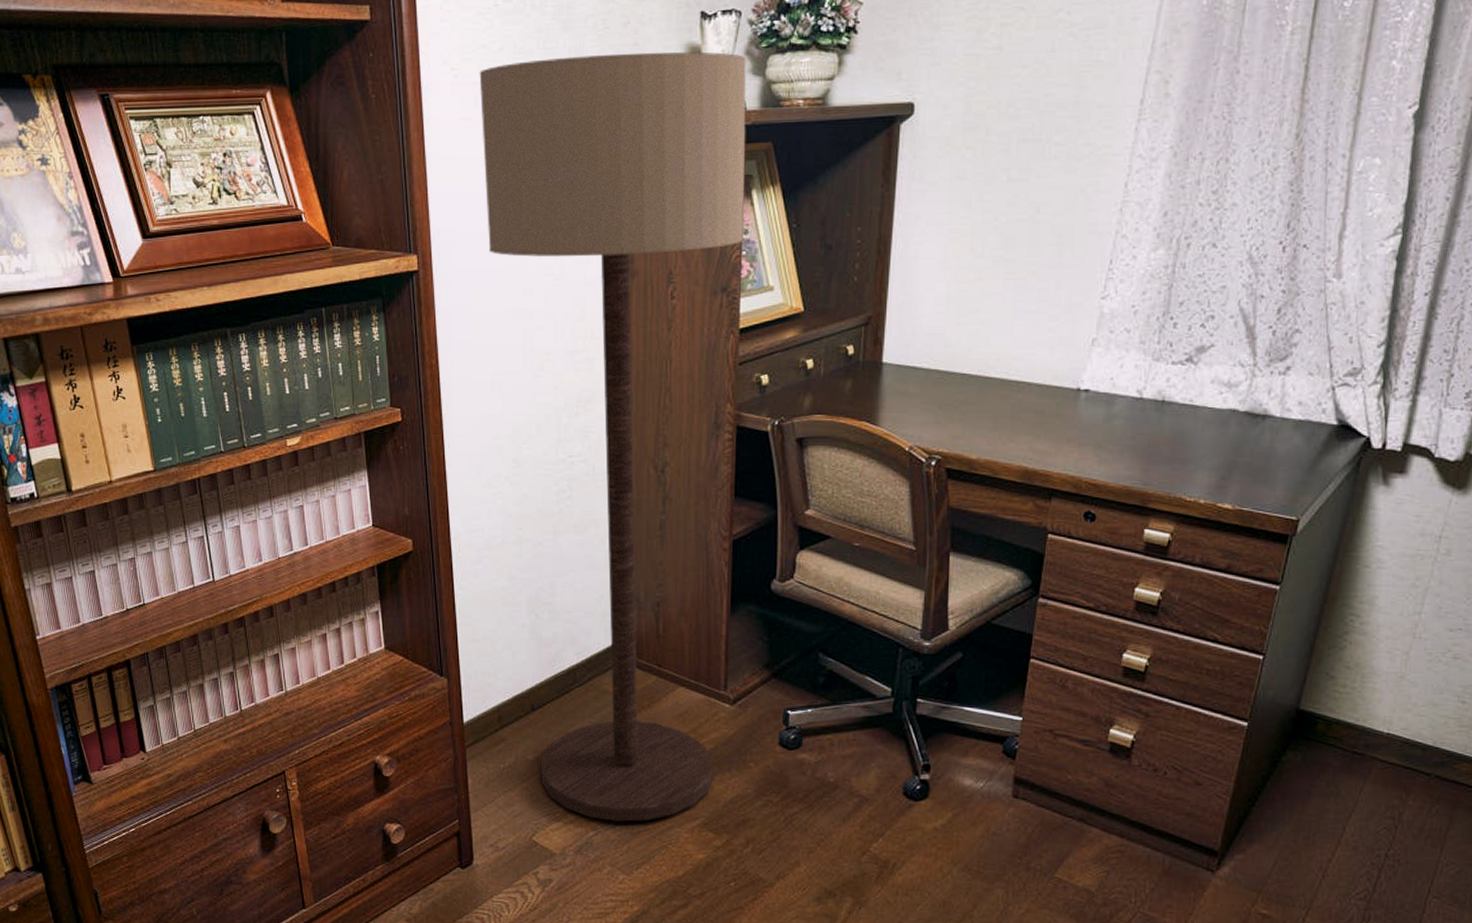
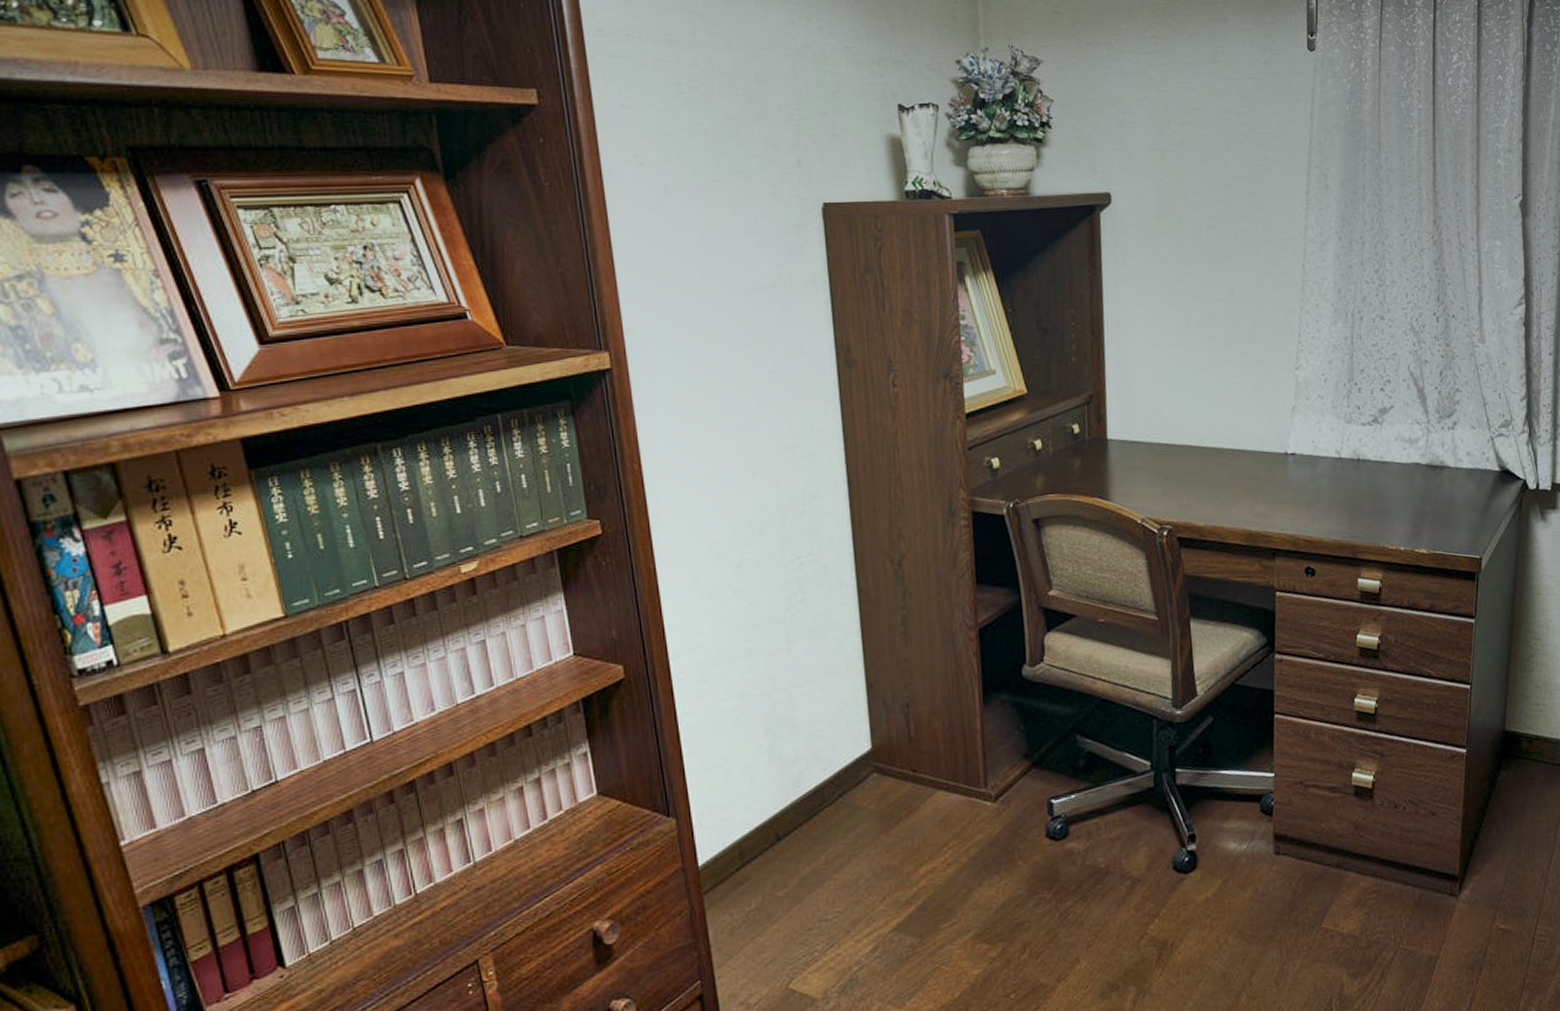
floor lamp: present [479,52,746,822] -> none [667,142,982,951]

